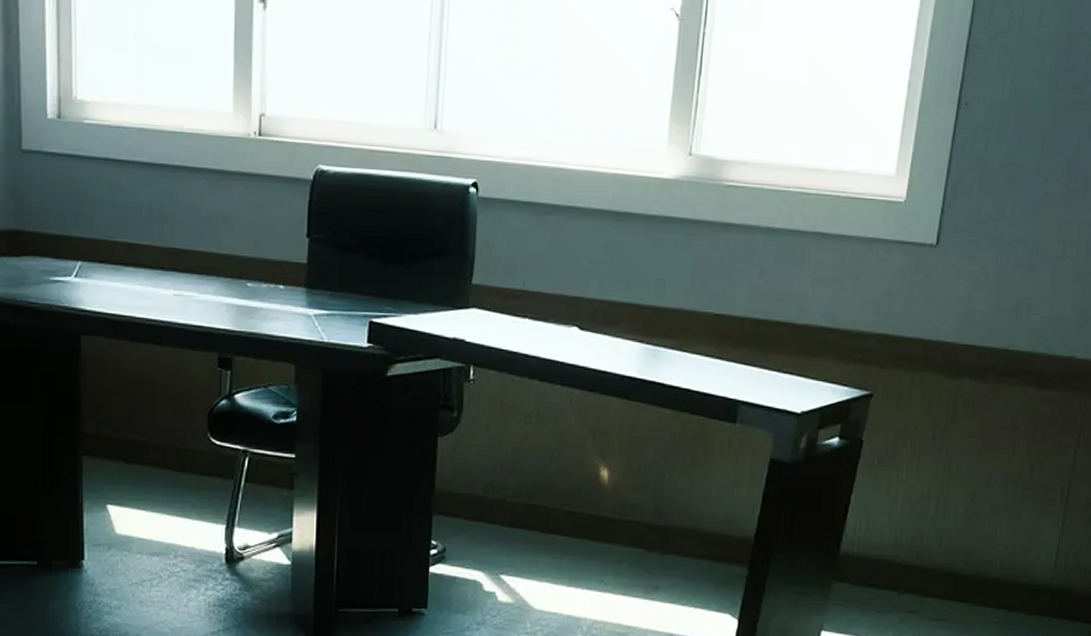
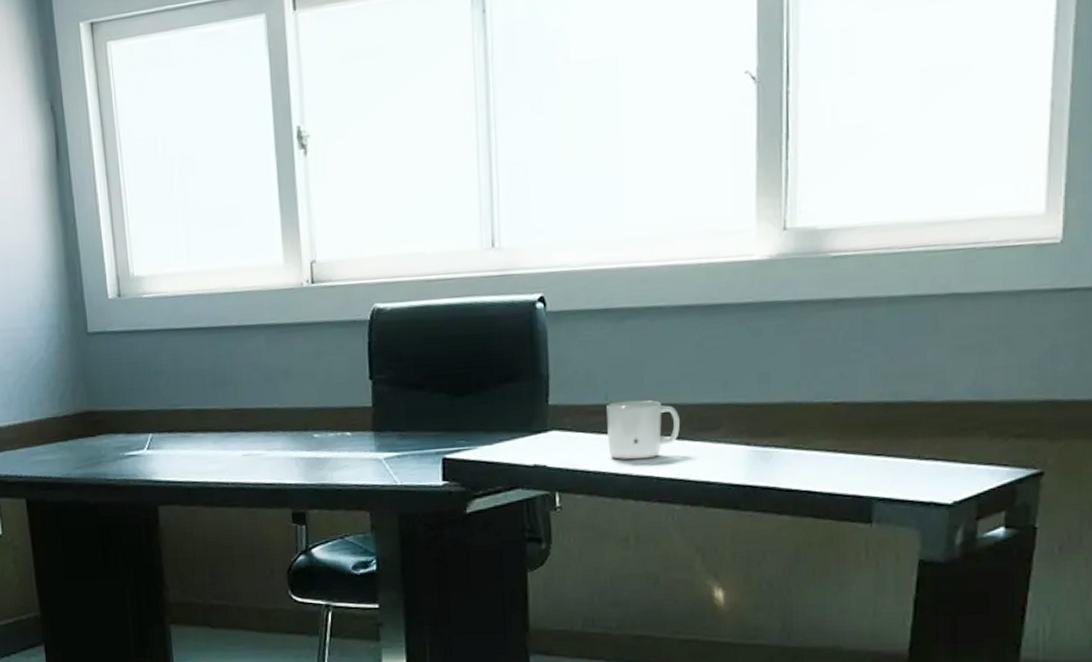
mug: none [521,289,587,345] -> present [606,400,681,460]

